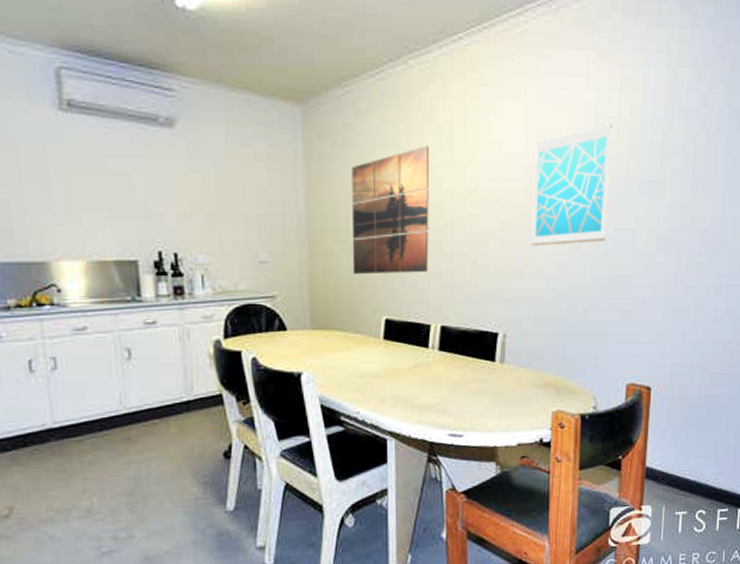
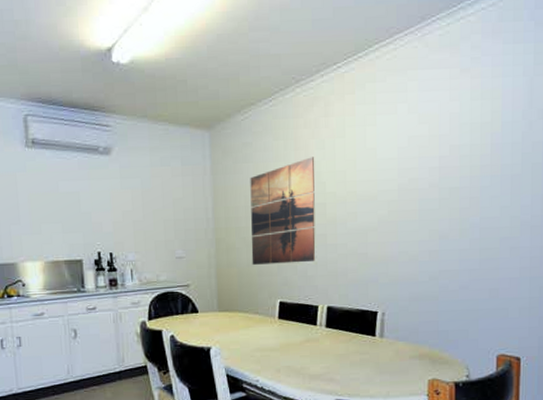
wall art: present [531,124,612,247] -> none [404,129,475,237]

